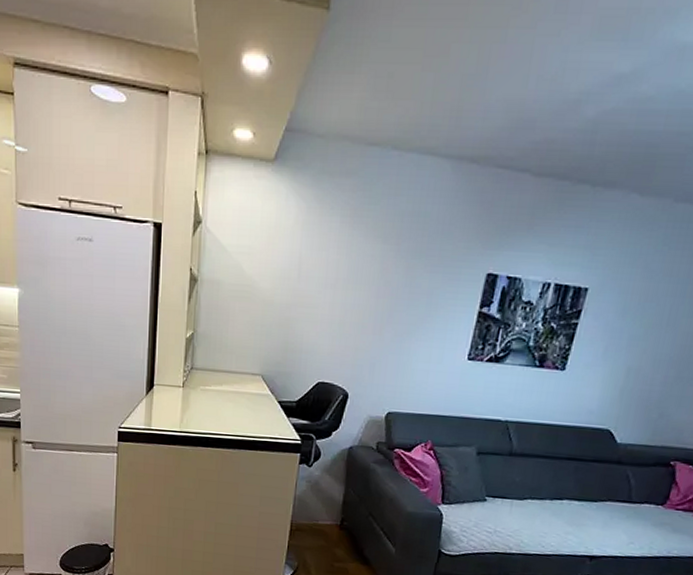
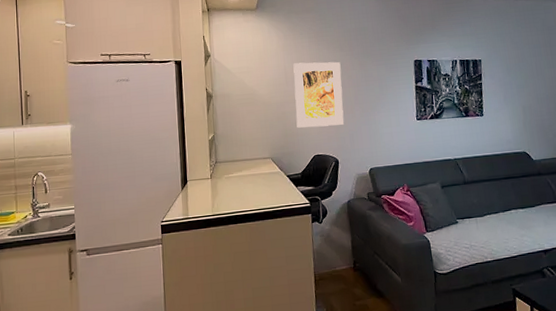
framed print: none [302,251,379,348] -> present [293,61,344,128]

